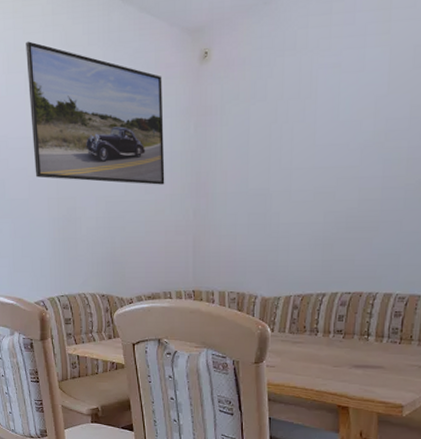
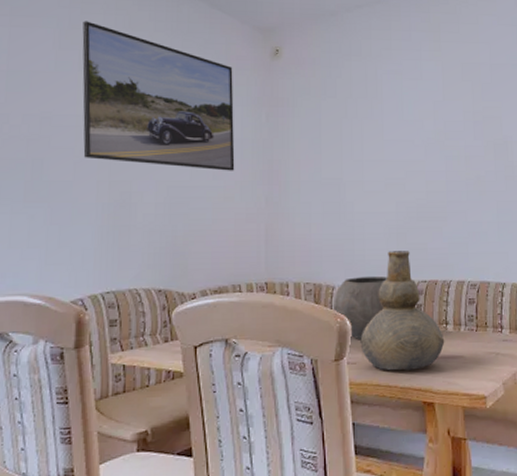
bowl: none [254,286,311,346] -> present [332,275,388,340]
vase: none [279,262,365,376] -> present [360,251,445,371]

